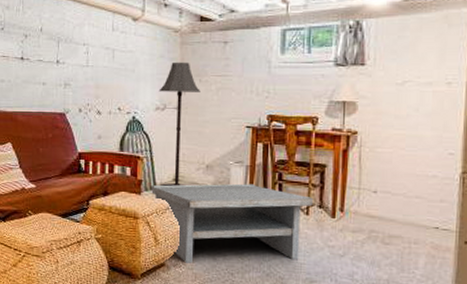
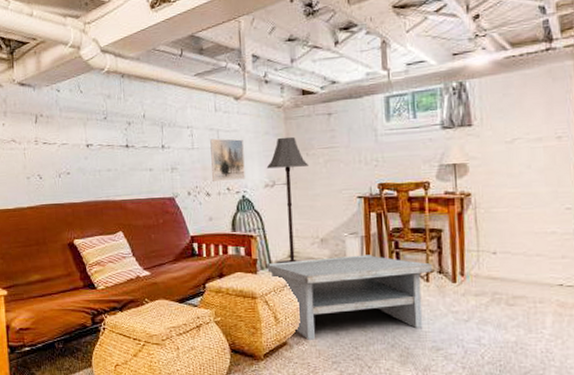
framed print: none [105,57,138,101] -> present [210,138,246,183]

